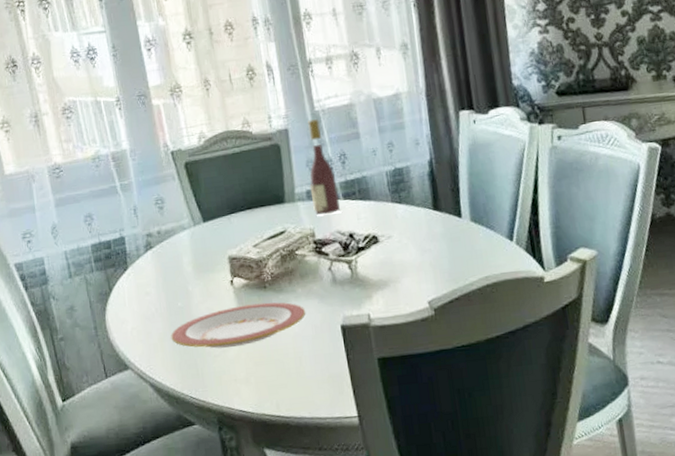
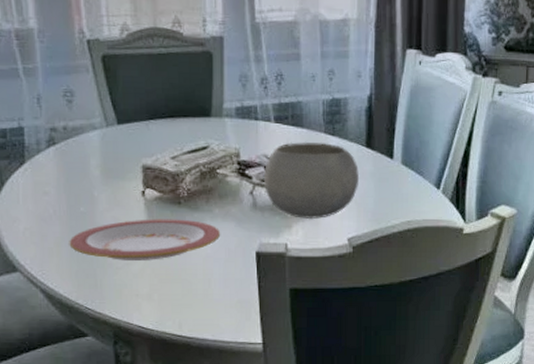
wine bottle: present [307,119,341,216] -> none [240,31,271,136]
bowl: none [339,211,431,288] -> present [264,142,359,220]

